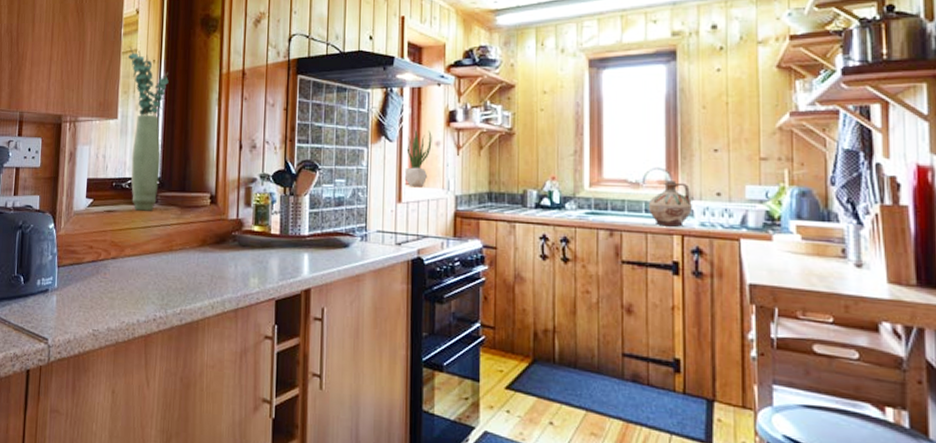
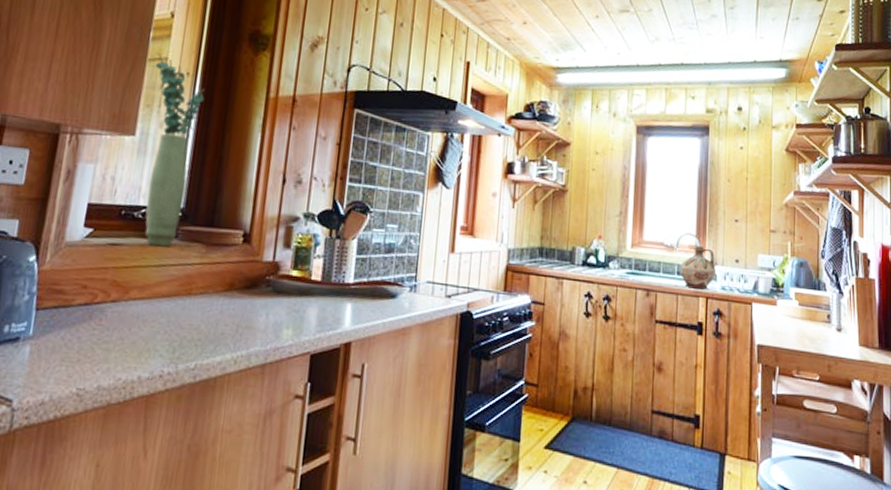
potted plant: present [404,128,432,188] -> none [459,176,489,239]

